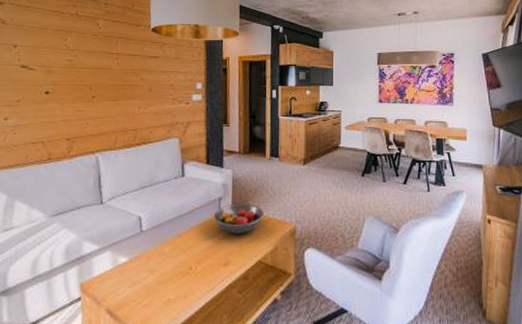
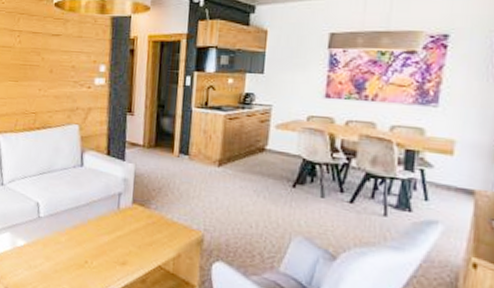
fruit bowl: present [213,203,264,234] -> none [111,201,168,235]

